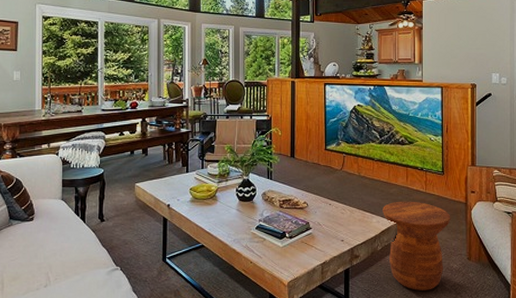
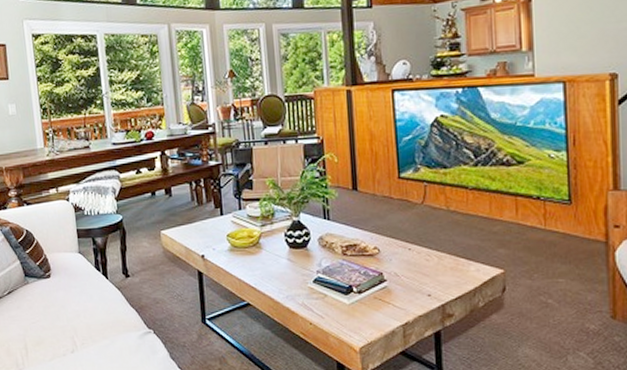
side table: present [383,201,451,291] -> none [483,241,584,359]

